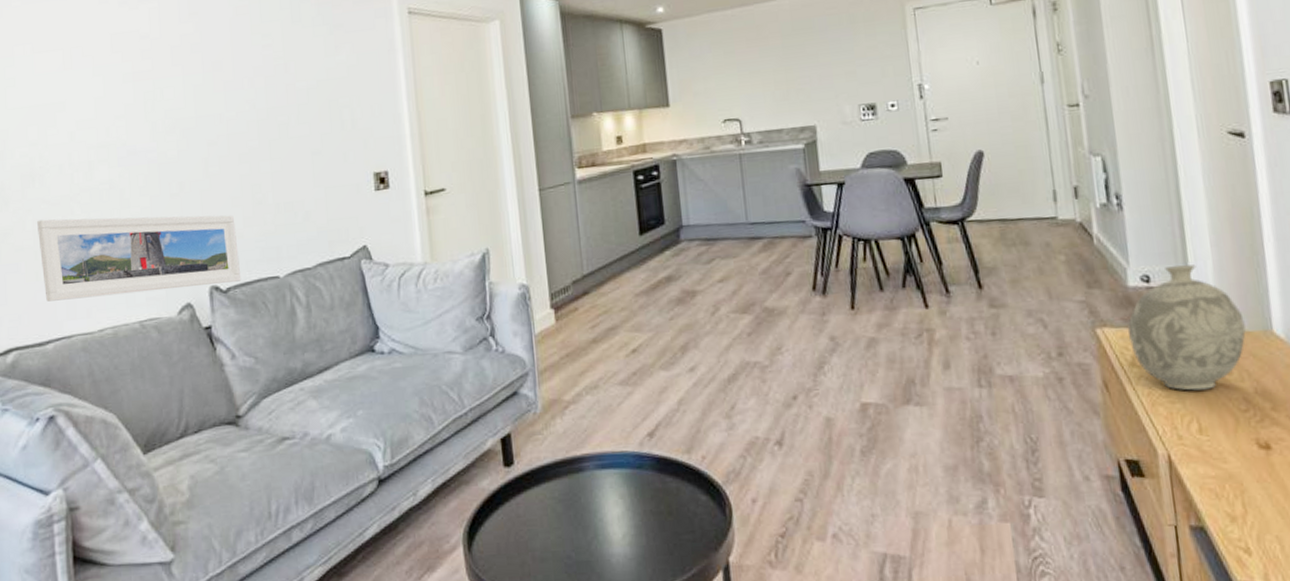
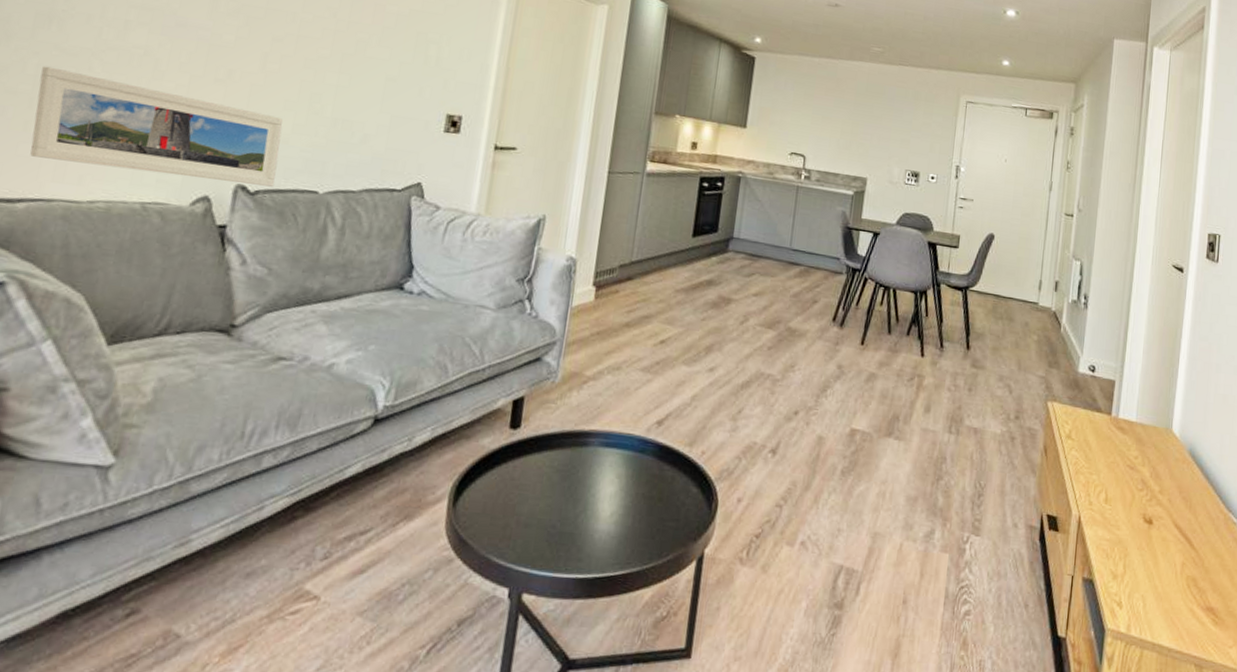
decorative vase: present [1128,264,1246,391] -> none [1070,362,1154,468]

